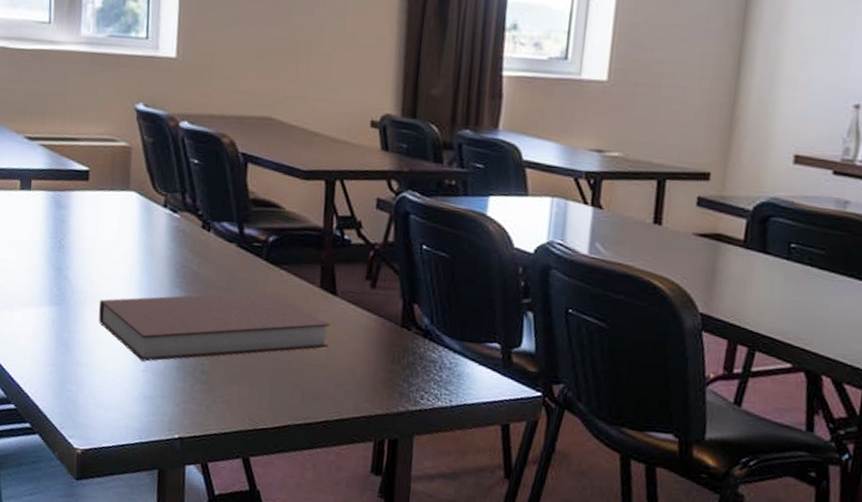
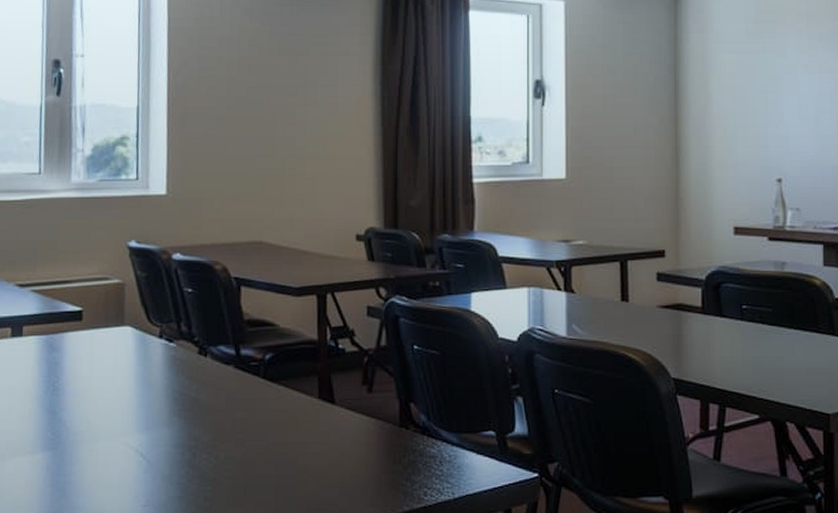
notebook: present [98,291,330,362] -> none [95,408,331,496]

